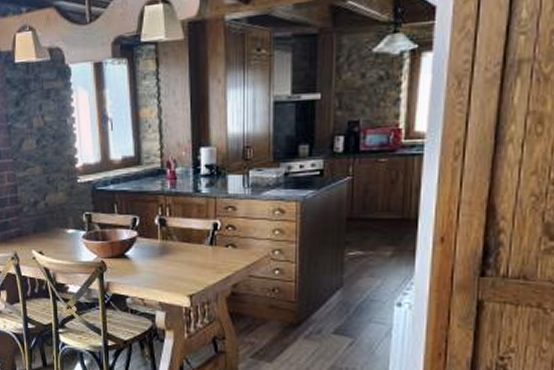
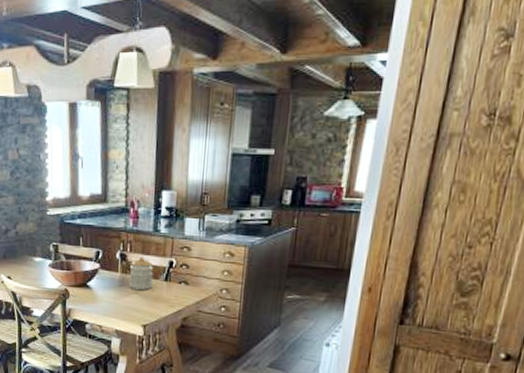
jar: none [170,220,197,256] -> present [129,256,154,290]

